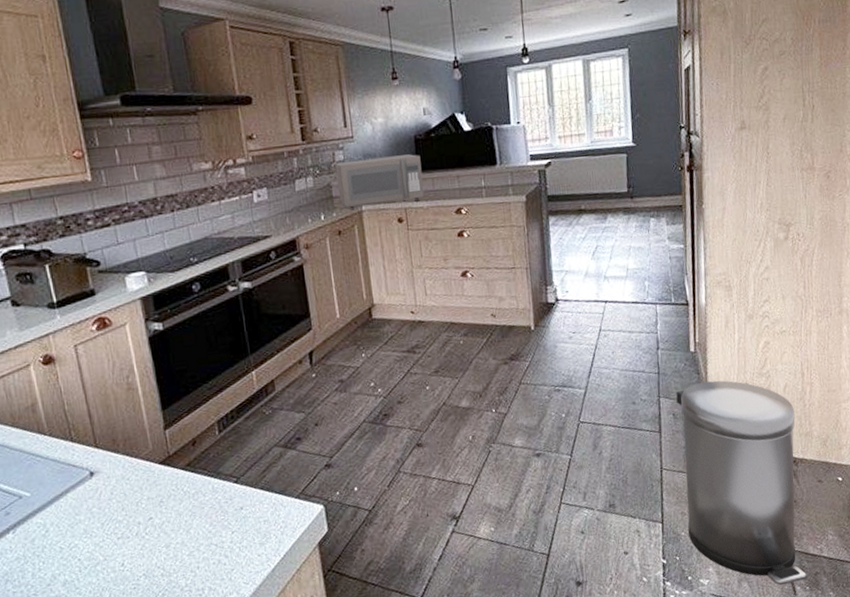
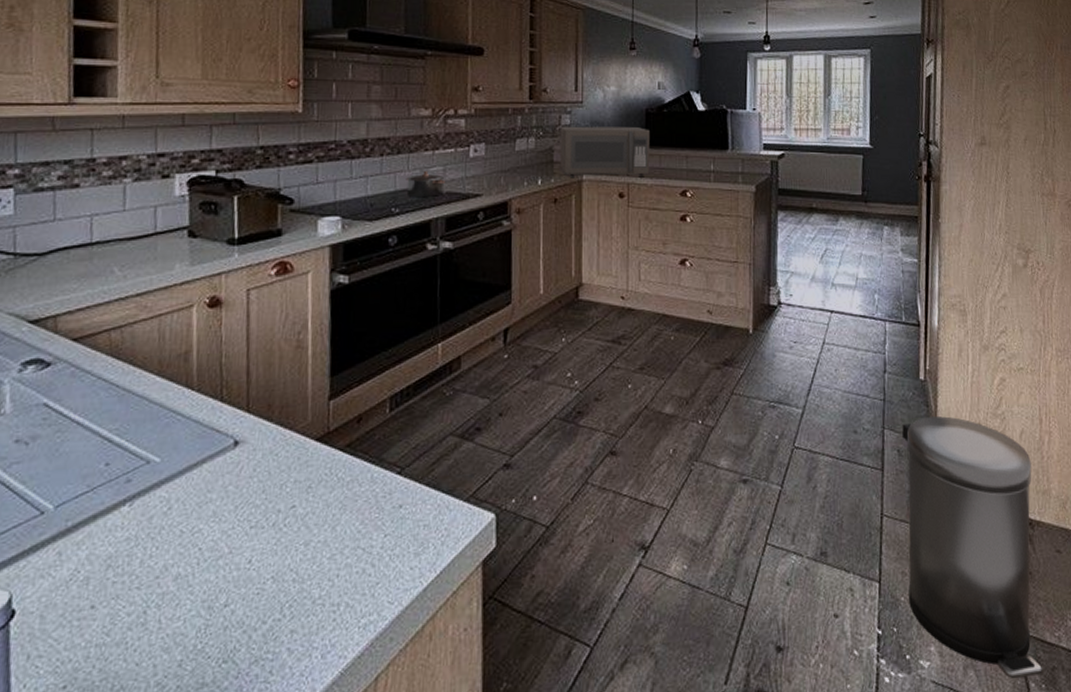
cooking pot: none [198,219,236,247] -> present [405,170,446,198]

